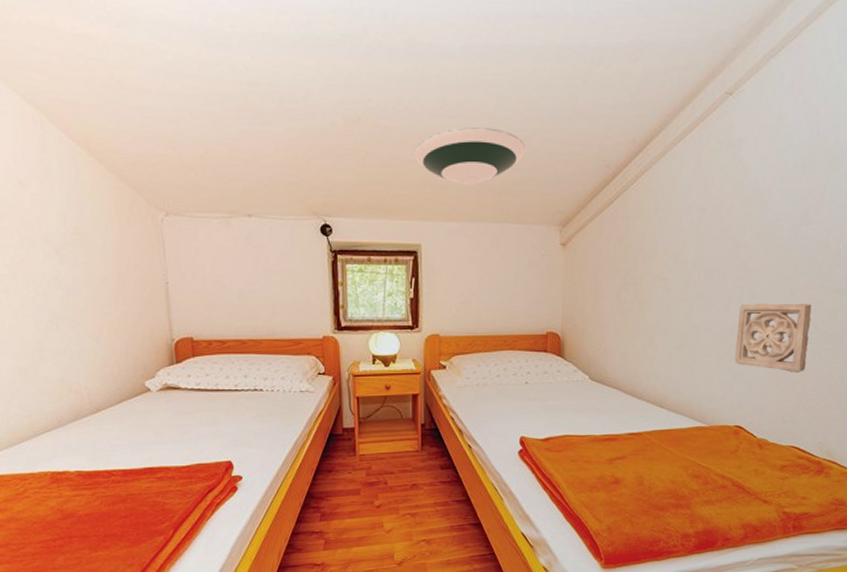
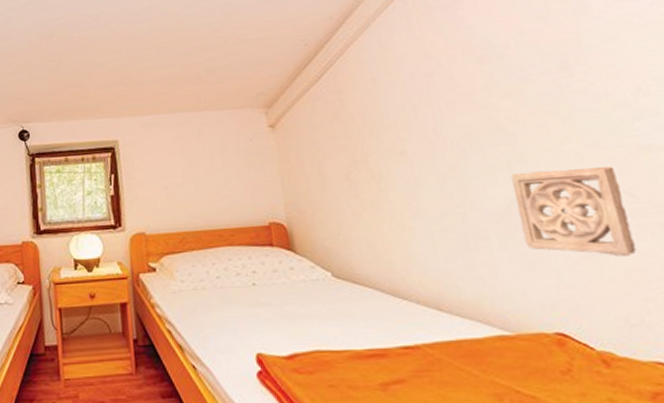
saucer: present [414,127,525,186] -> none [105,25,216,81]

